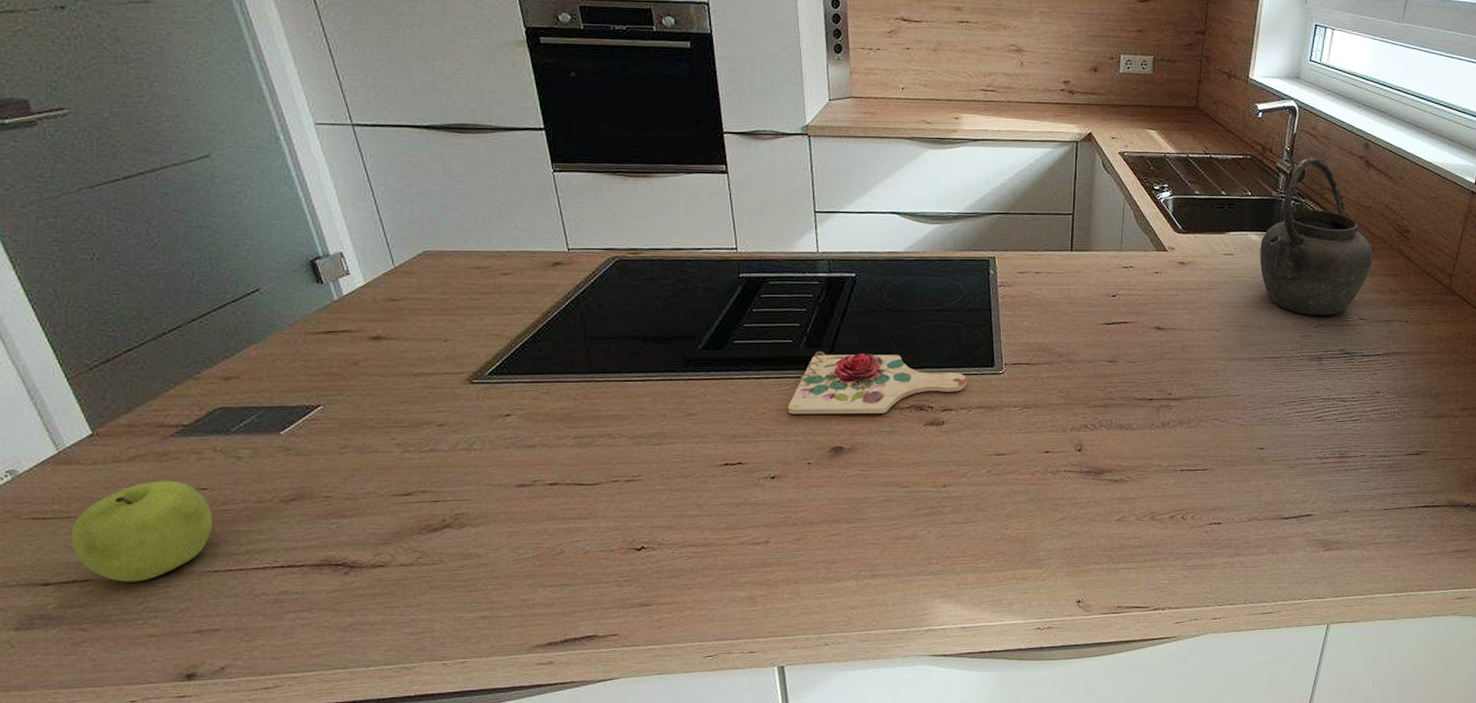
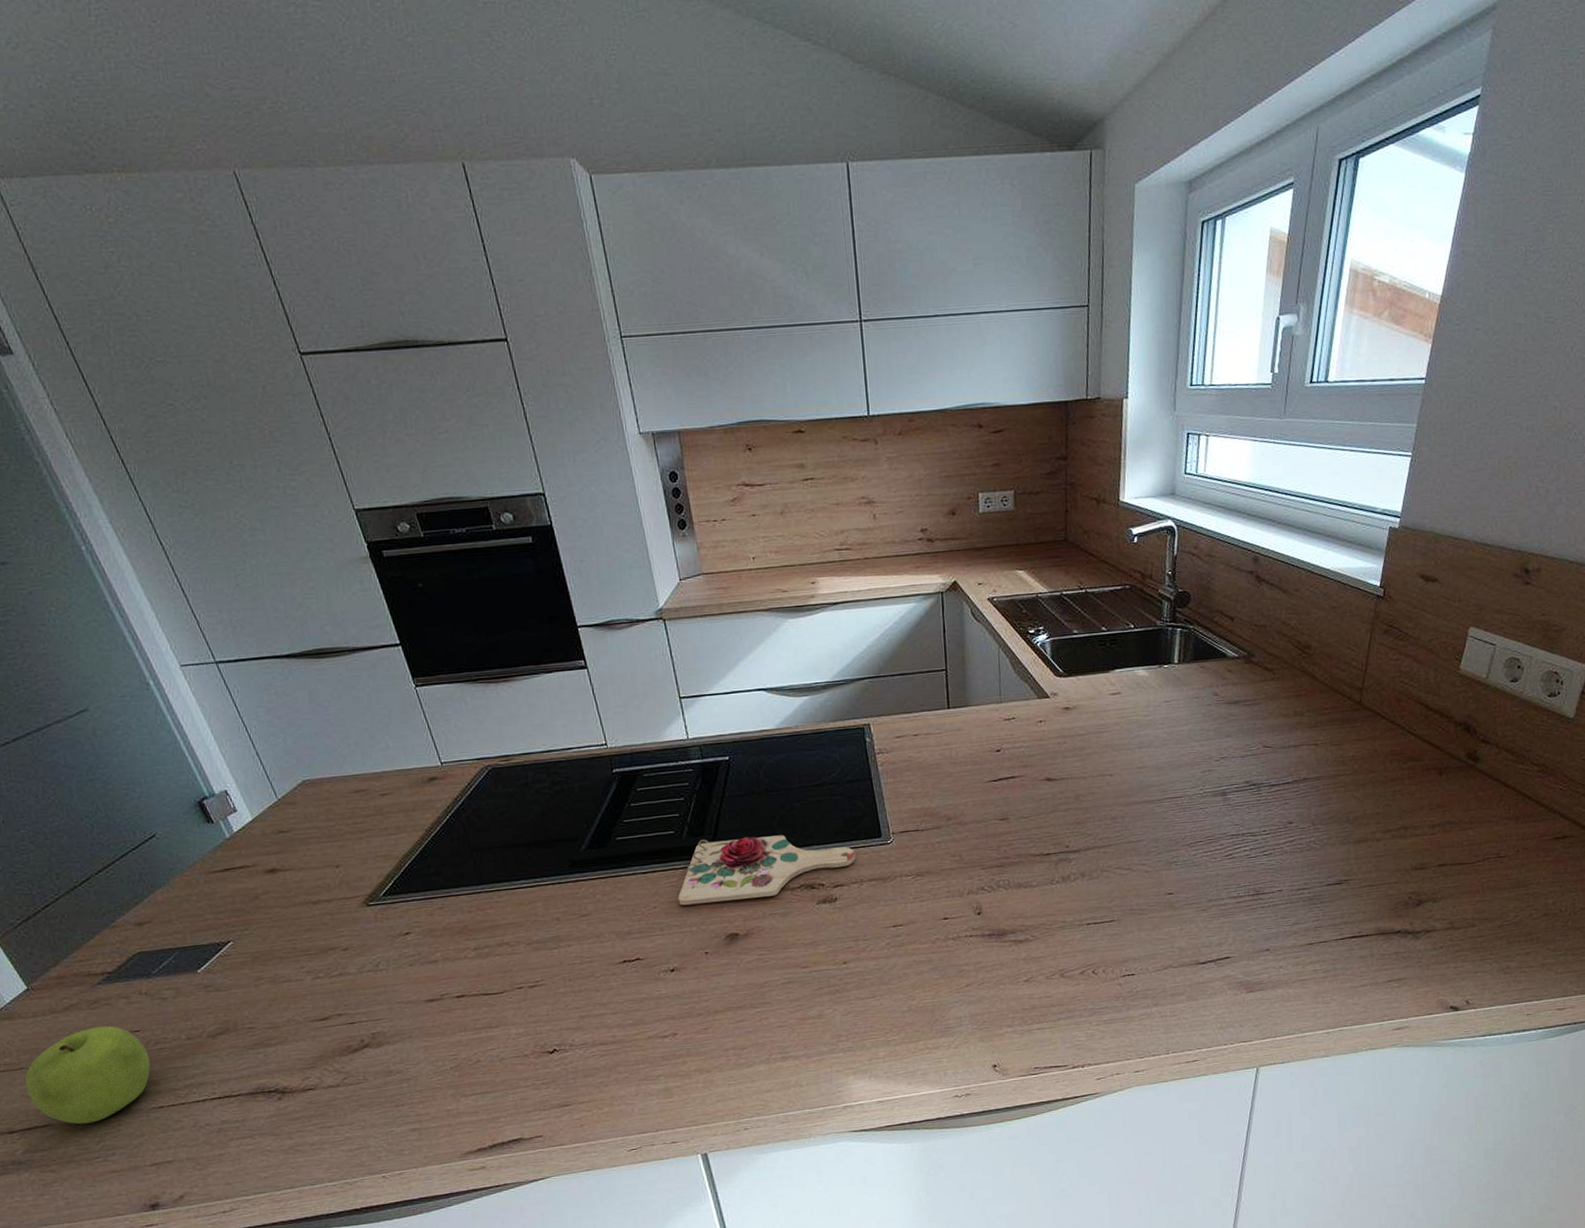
kettle: present [1260,157,1373,316] -> none [1149,578,1273,749]

